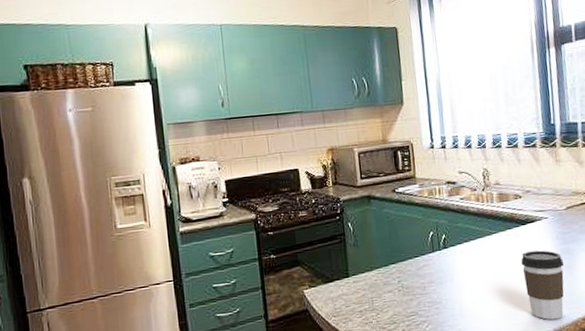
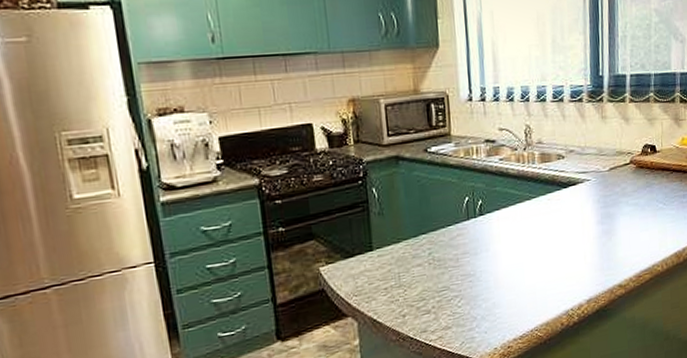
coffee cup: present [521,250,564,320] -> none [561,214,603,288]

